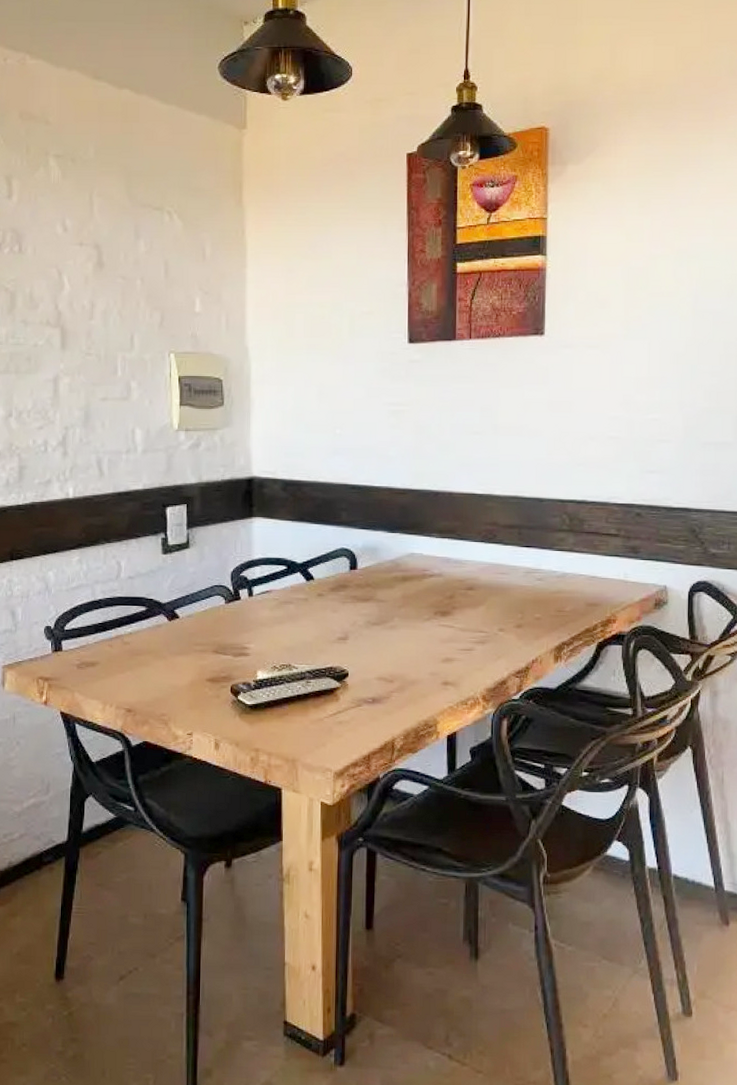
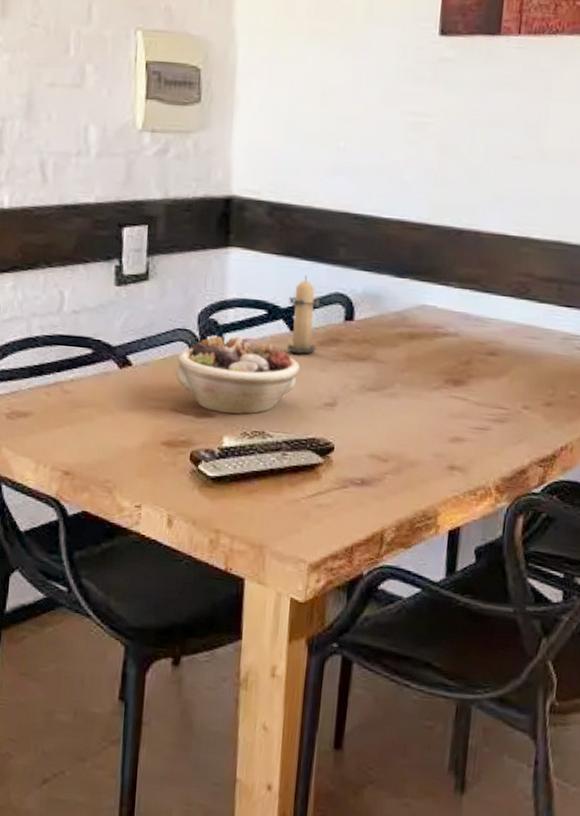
succulent planter: none [215,587,317,651] -> present [175,335,301,414]
candle: none [304,536,329,599] -> present [287,276,321,354]

